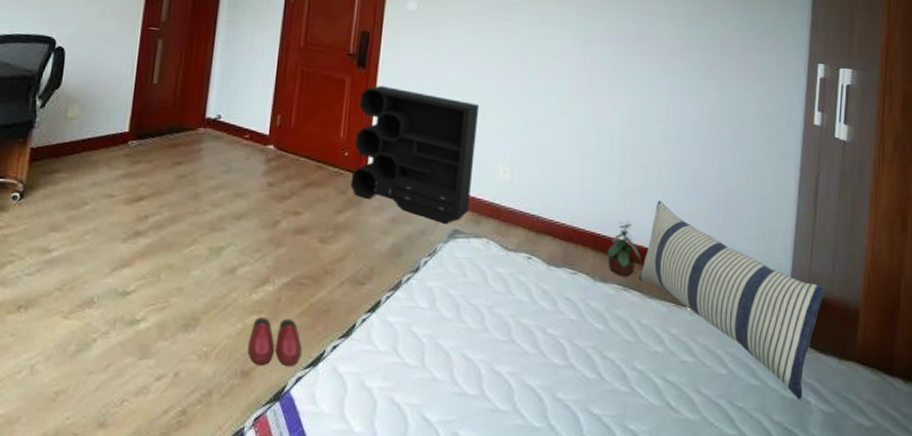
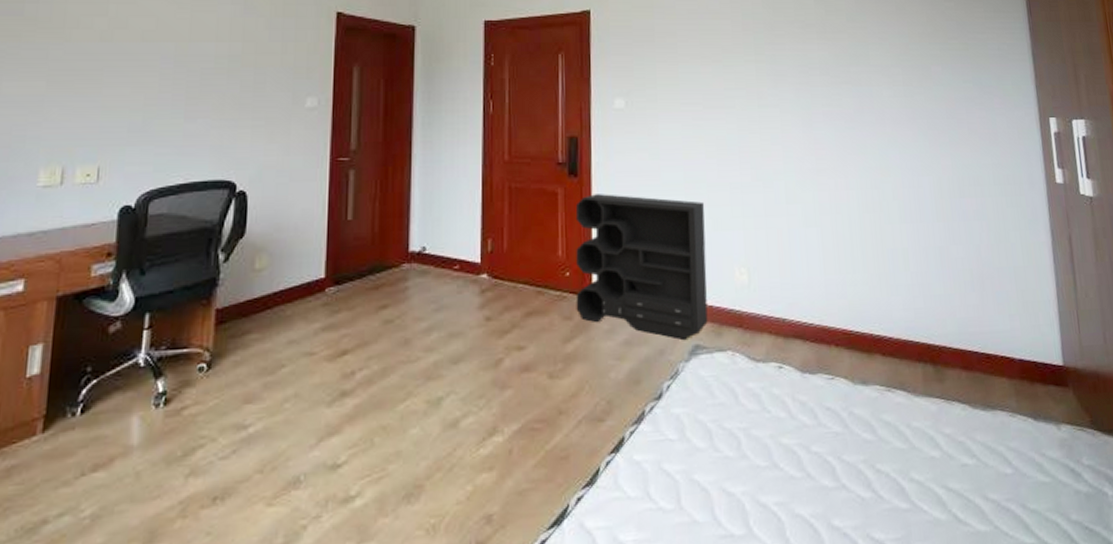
slippers: present [247,317,302,367] -> none [481,472,542,532]
potted plant: present [607,220,642,278] -> none [863,311,902,377]
pillow: present [638,200,826,400] -> none [900,285,1101,493]

